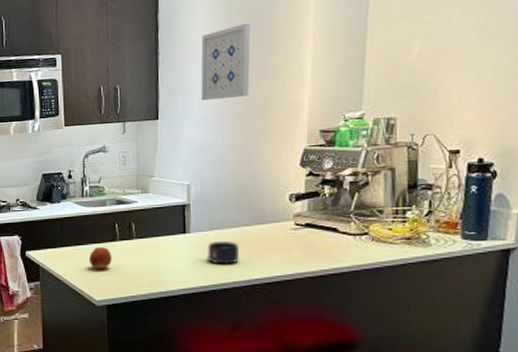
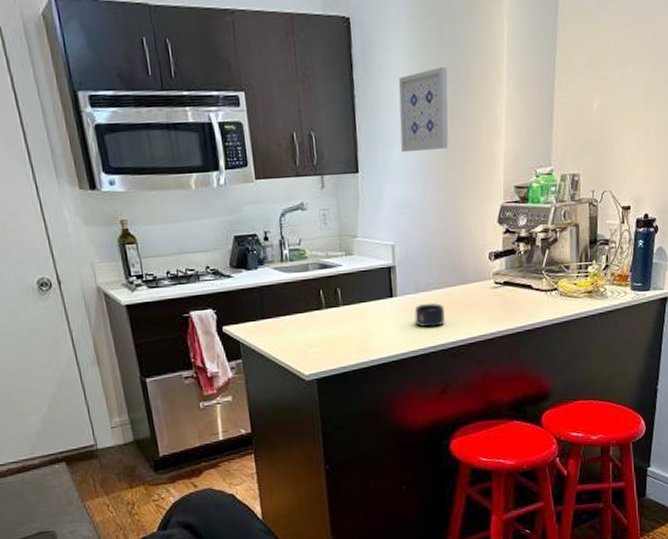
apple: present [88,246,112,269] -> none [294,316,319,341]

